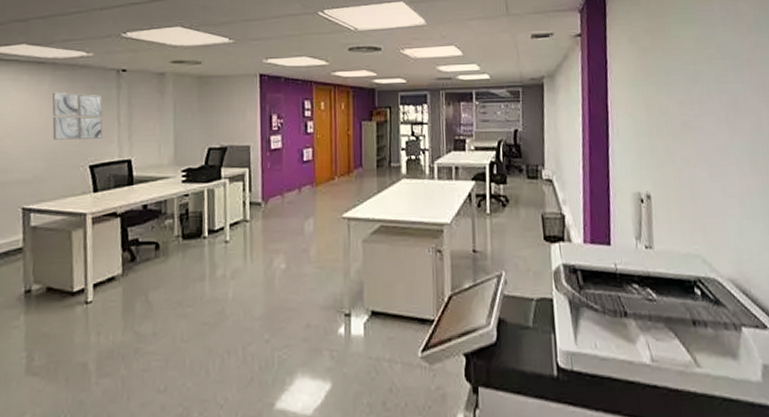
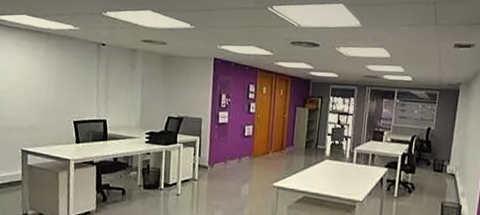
wall art: present [52,92,103,140] -> none [45,57,86,101]

